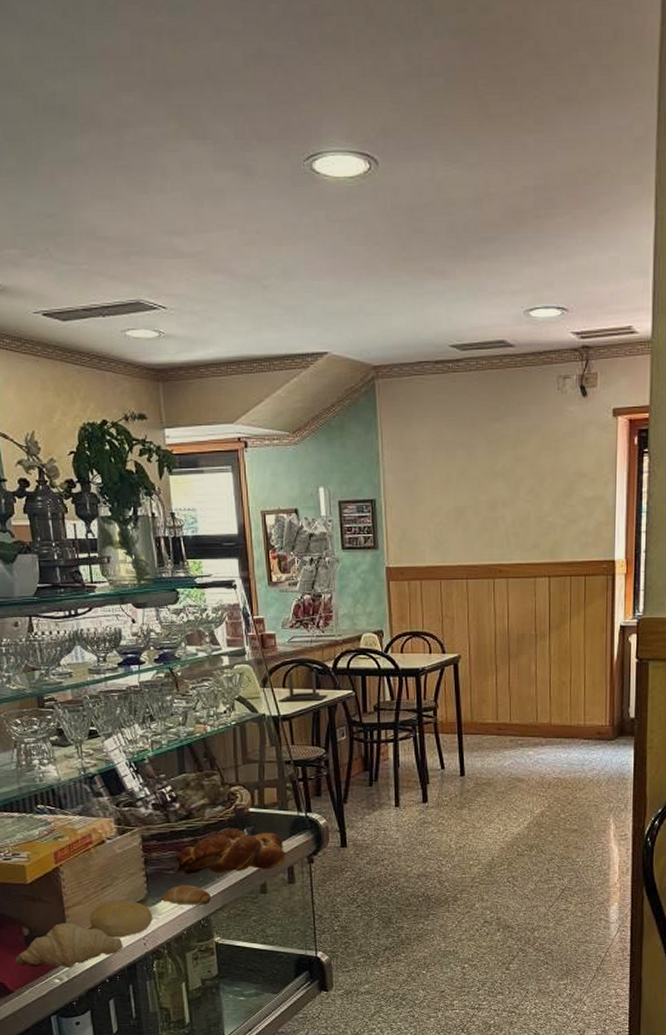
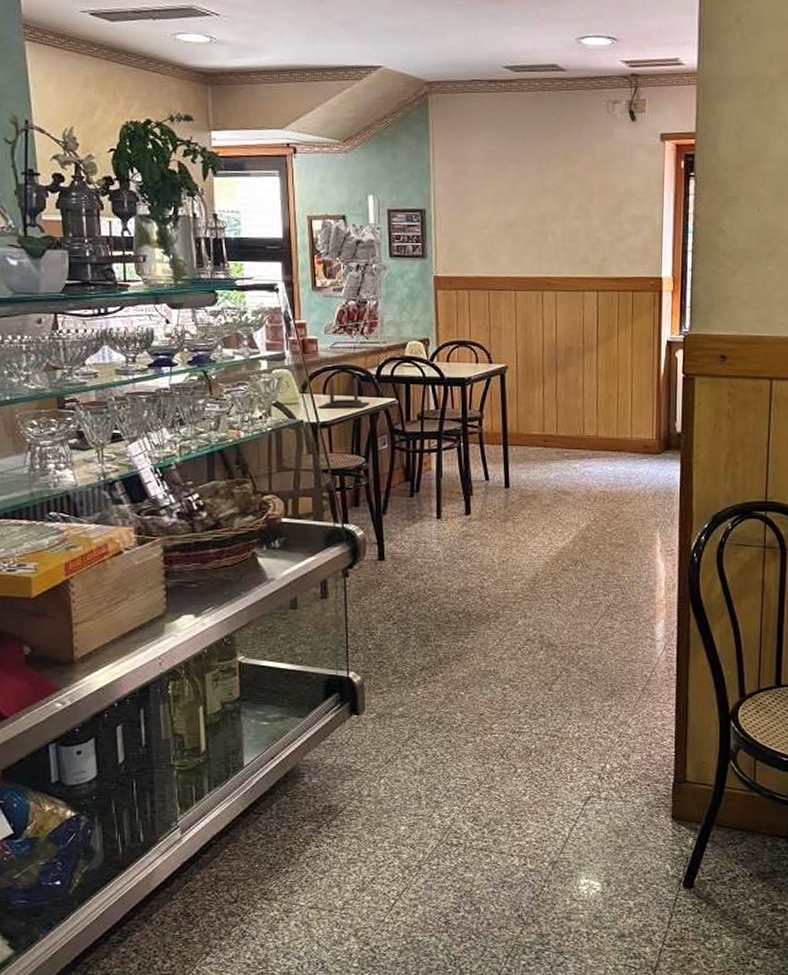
croissant: present [15,922,123,969] -> none [12,640,136,691]
bread roll: present [90,900,152,938] -> none [100,616,170,657]
bread roll: present [161,884,212,905] -> none [181,599,237,621]
bread loaf: present [175,828,286,875] -> none [199,539,319,589]

